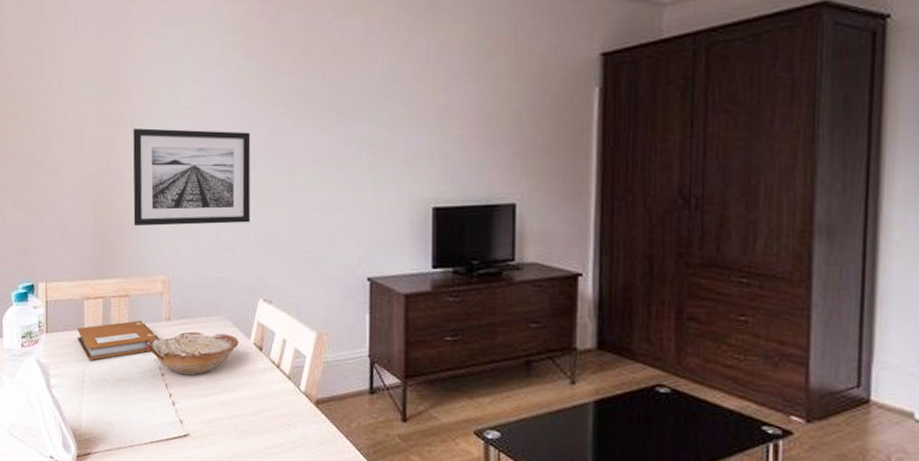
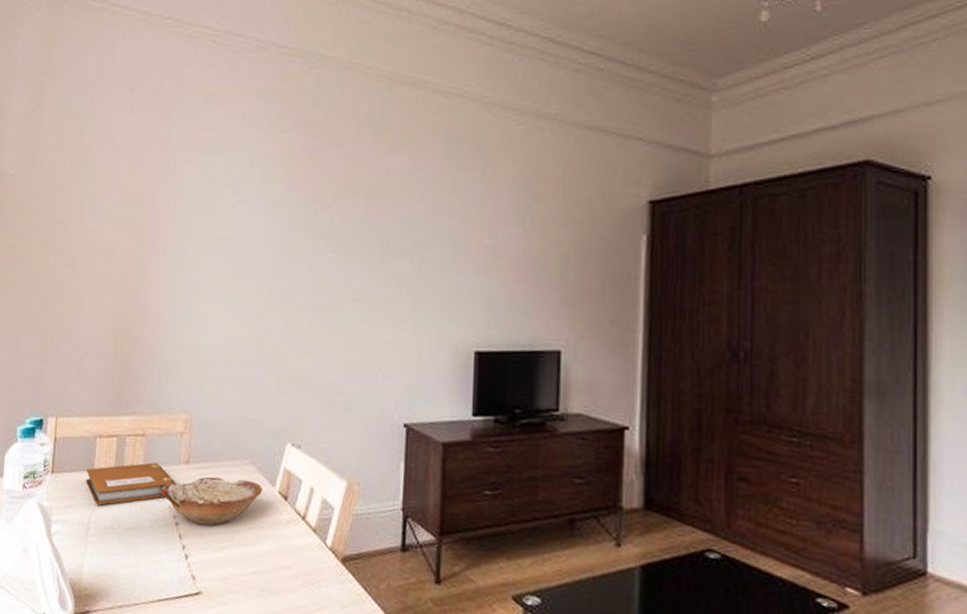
wall art: present [133,128,251,227] -> none [157,257,288,361]

